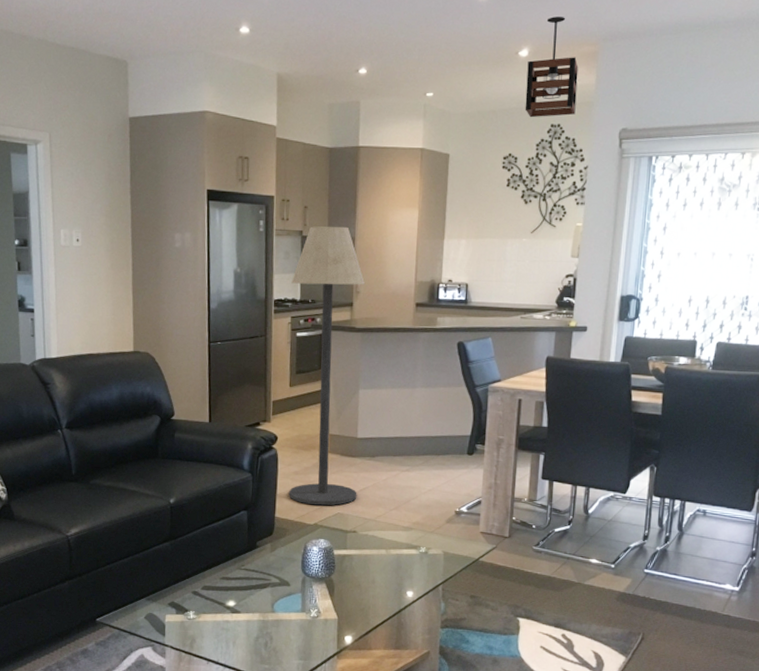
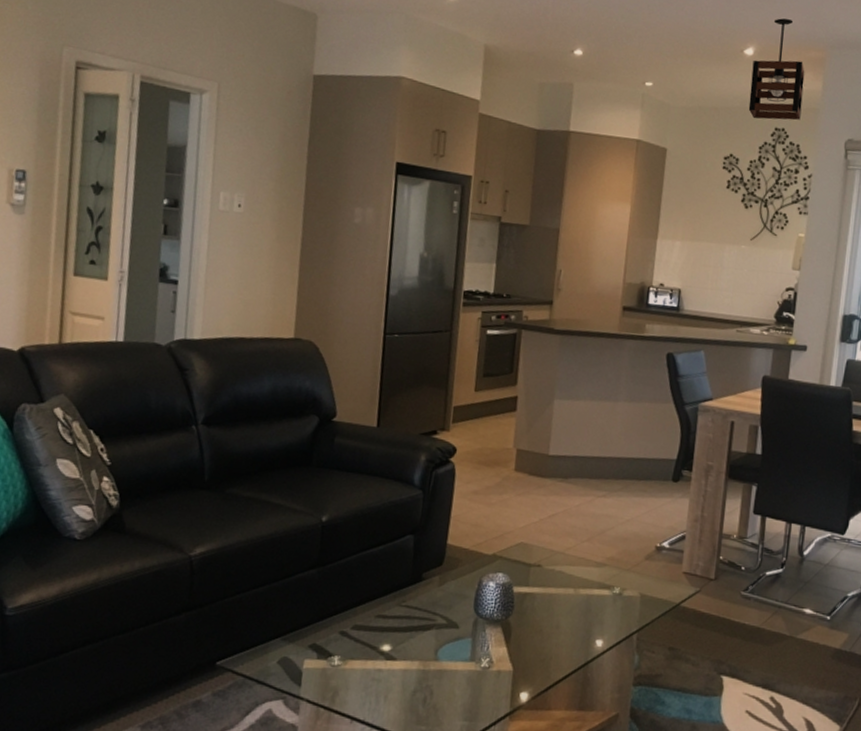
floor lamp: present [289,226,365,506] -> none [465,212,568,534]

